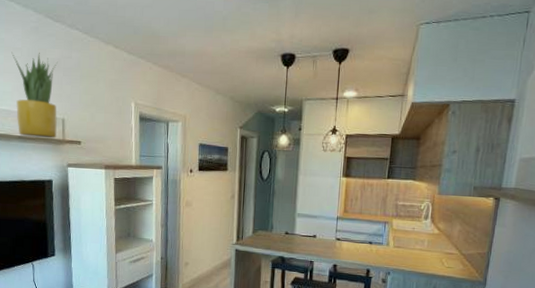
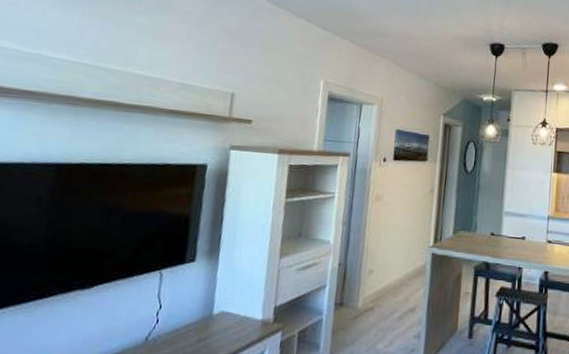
planter: present [11,51,58,139] -> none [171,15,236,116]

